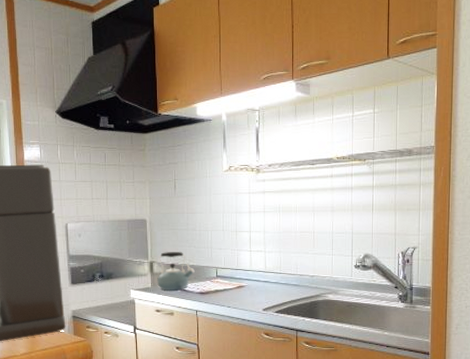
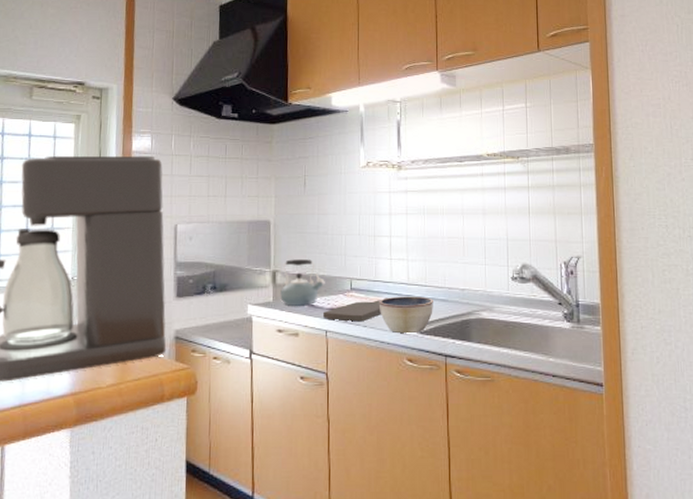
cutting board: none [194,283,249,303] -> present [323,297,389,322]
bowl: none [240,282,287,313] -> present [378,296,433,334]

